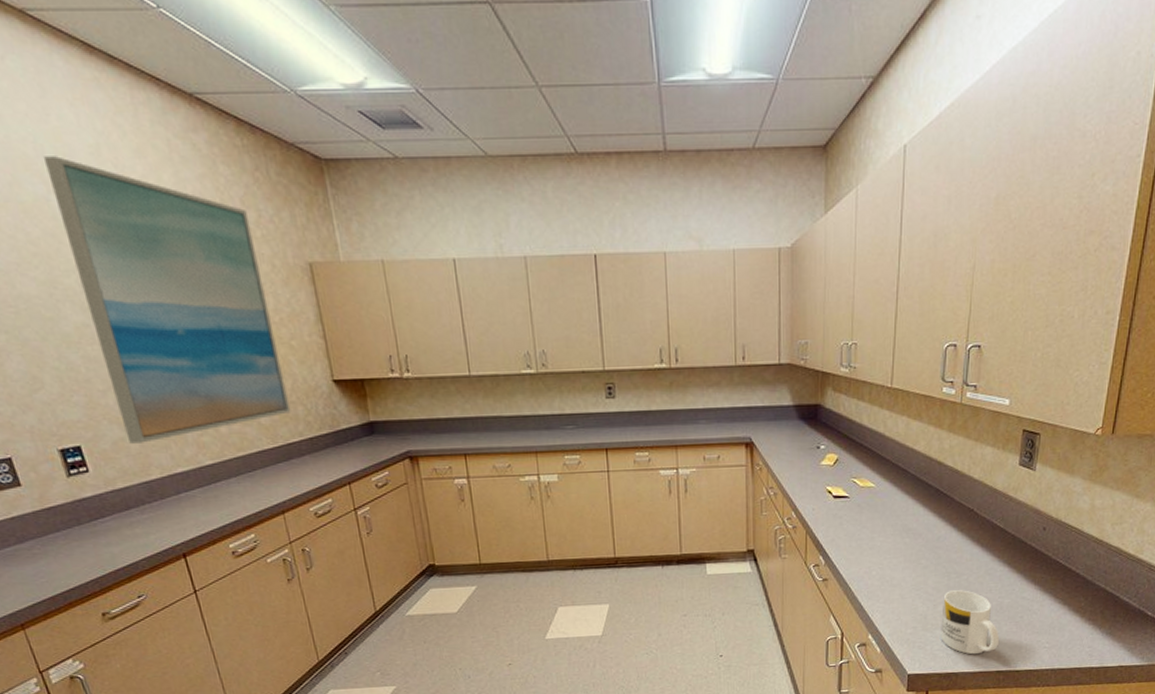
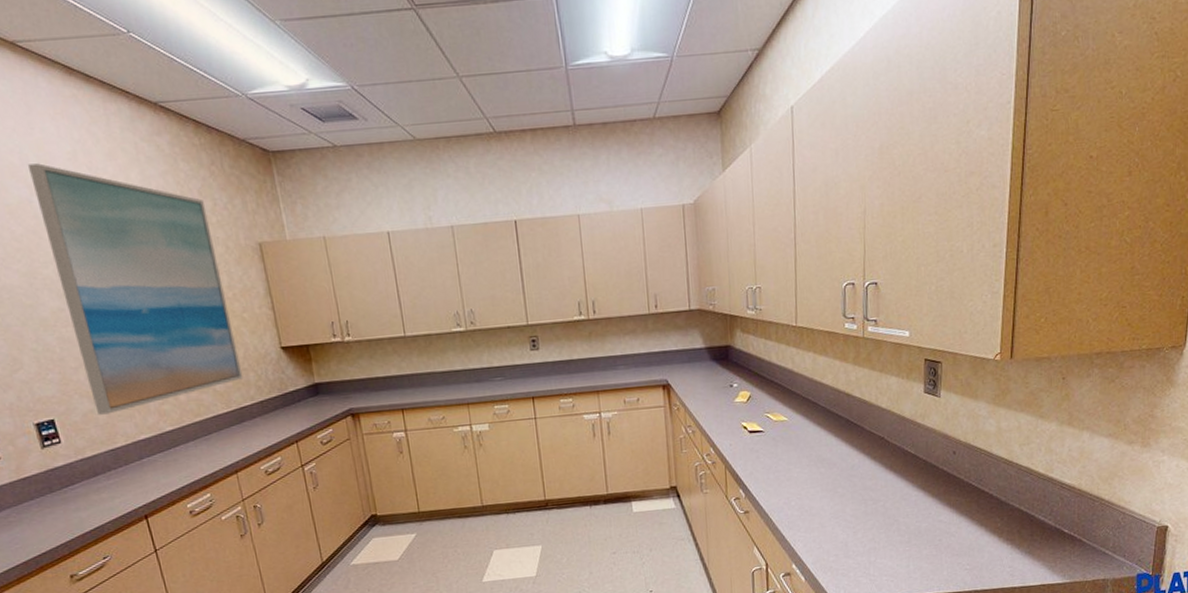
mug: present [940,590,999,655] -> none [862,516,920,580]

